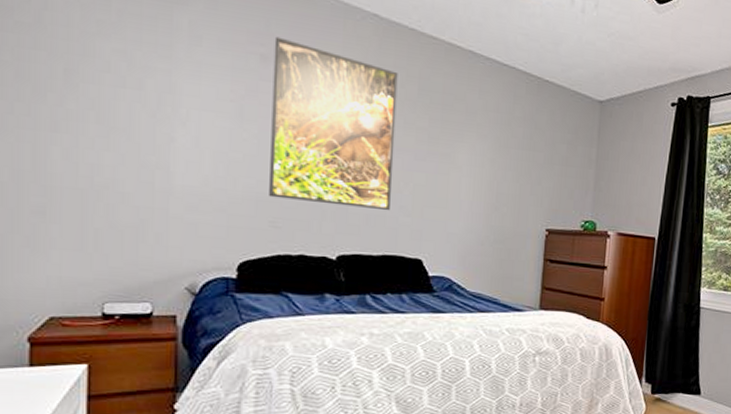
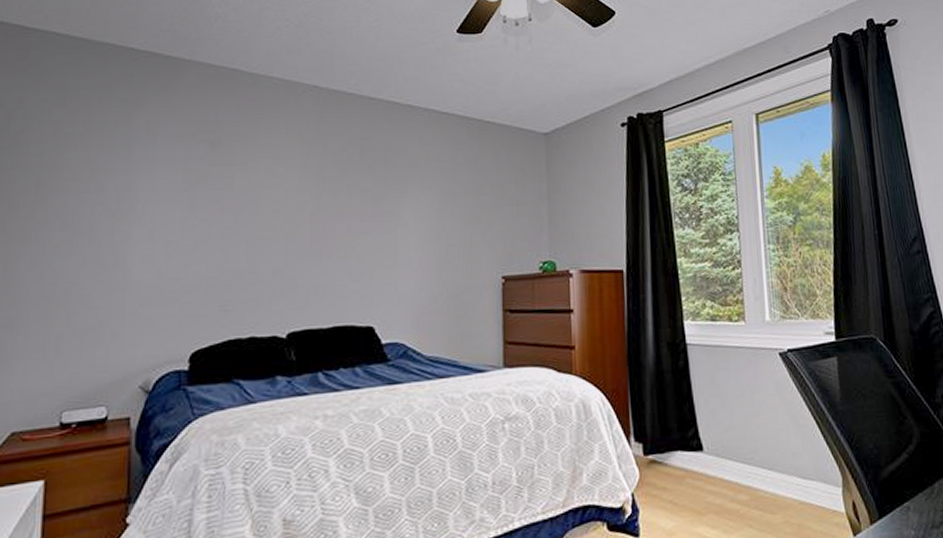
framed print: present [269,36,398,210] -> none [219,122,340,281]

